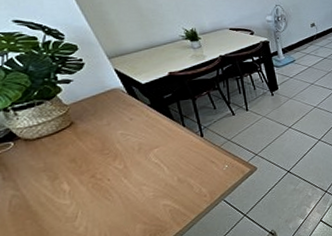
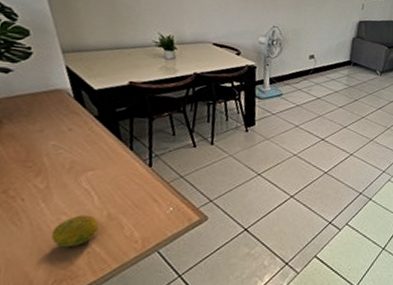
fruit: none [138,182,174,210] -> present [51,215,100,248]

